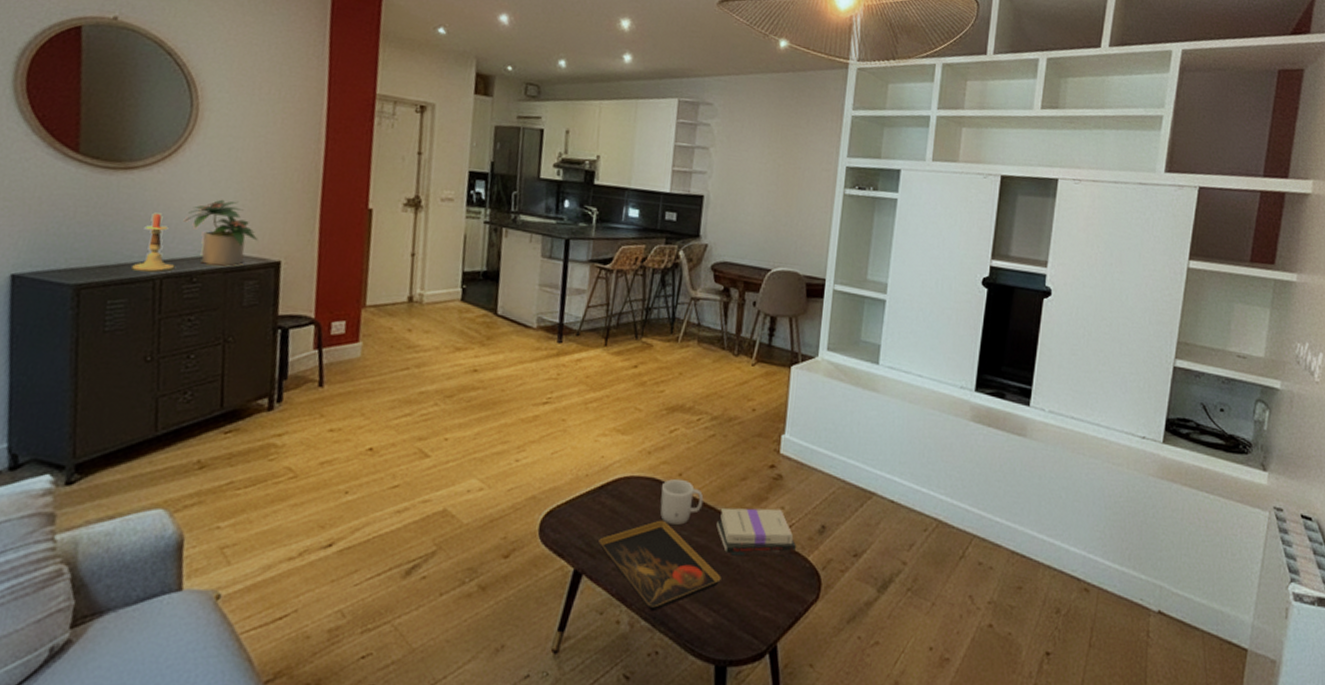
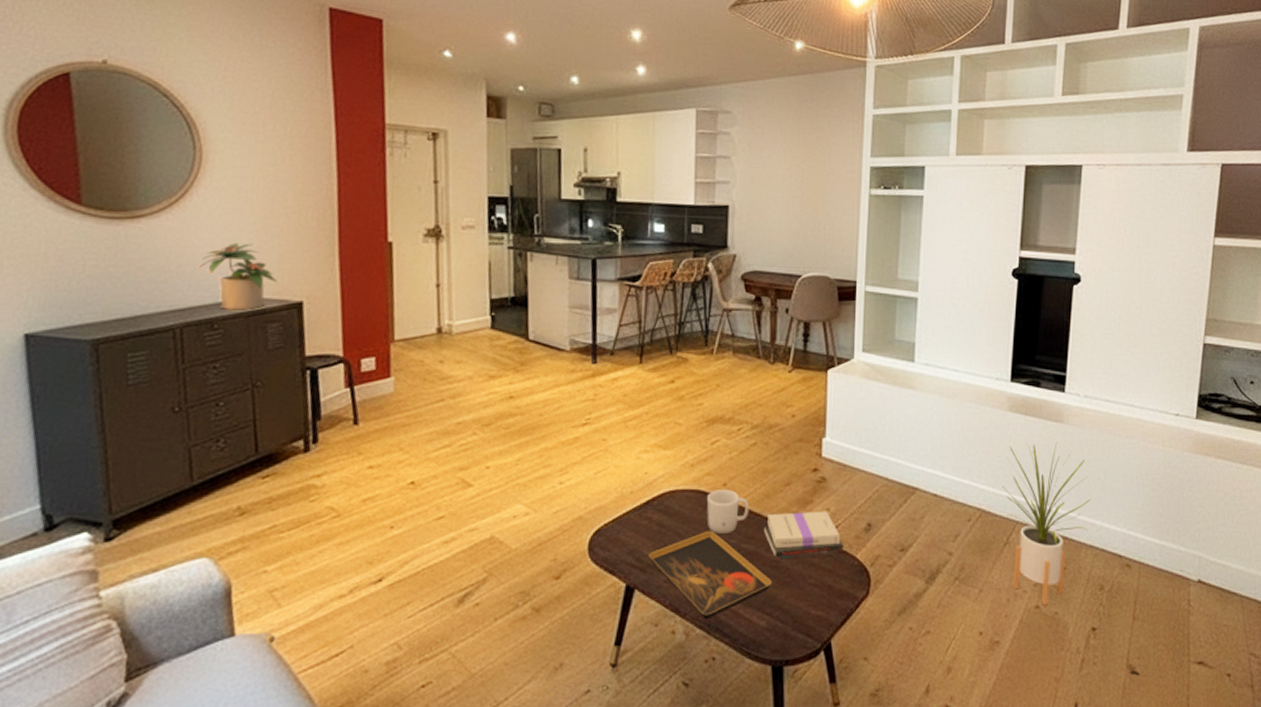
candlestick: present [131,214,175,273] -> none [149,262,194,323]
house plant: none [961,455,1051,625] -> present [1002,442,1091,606]

